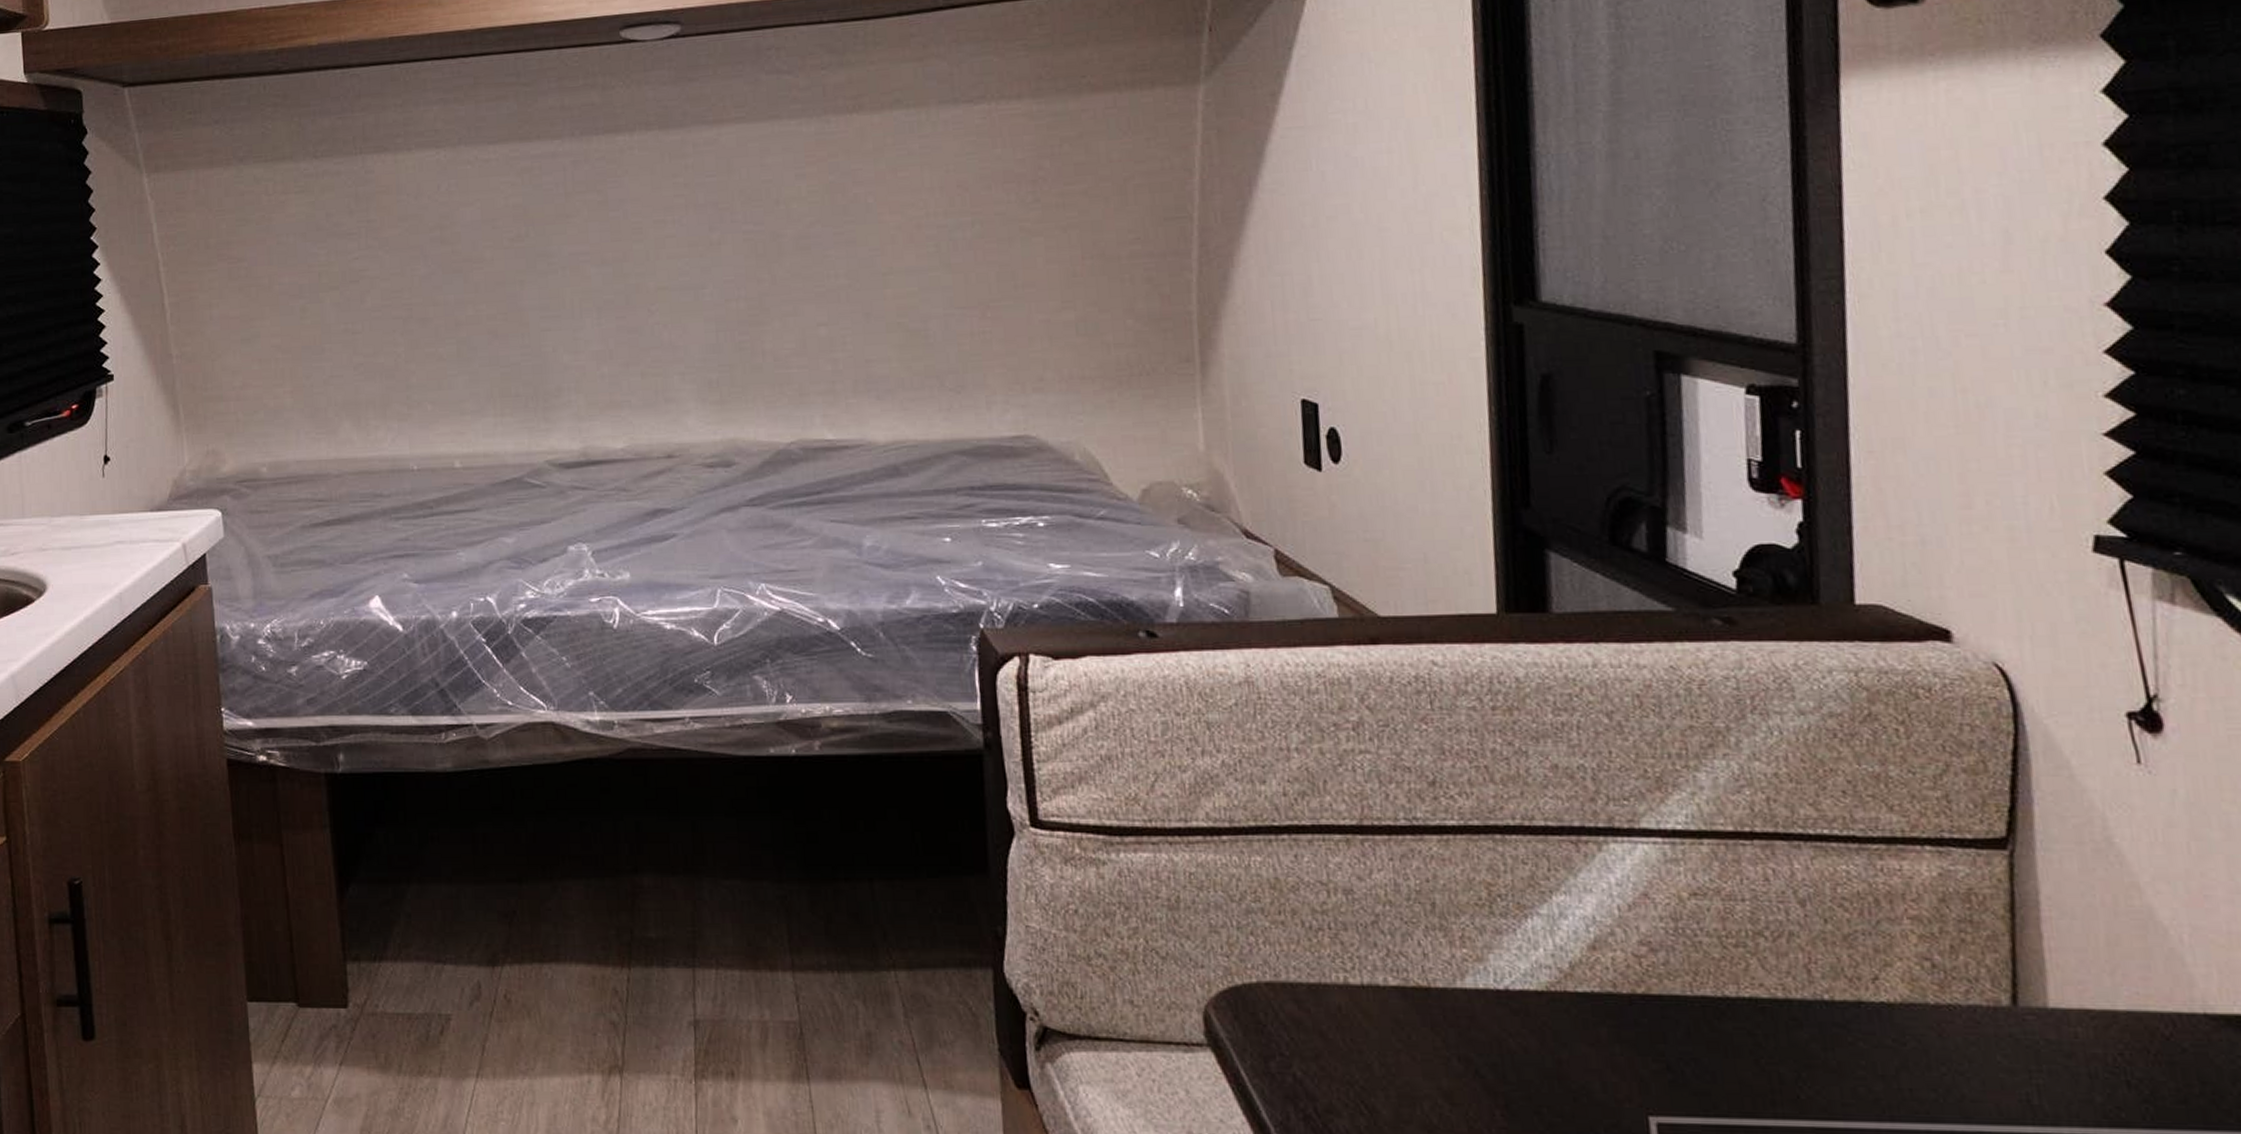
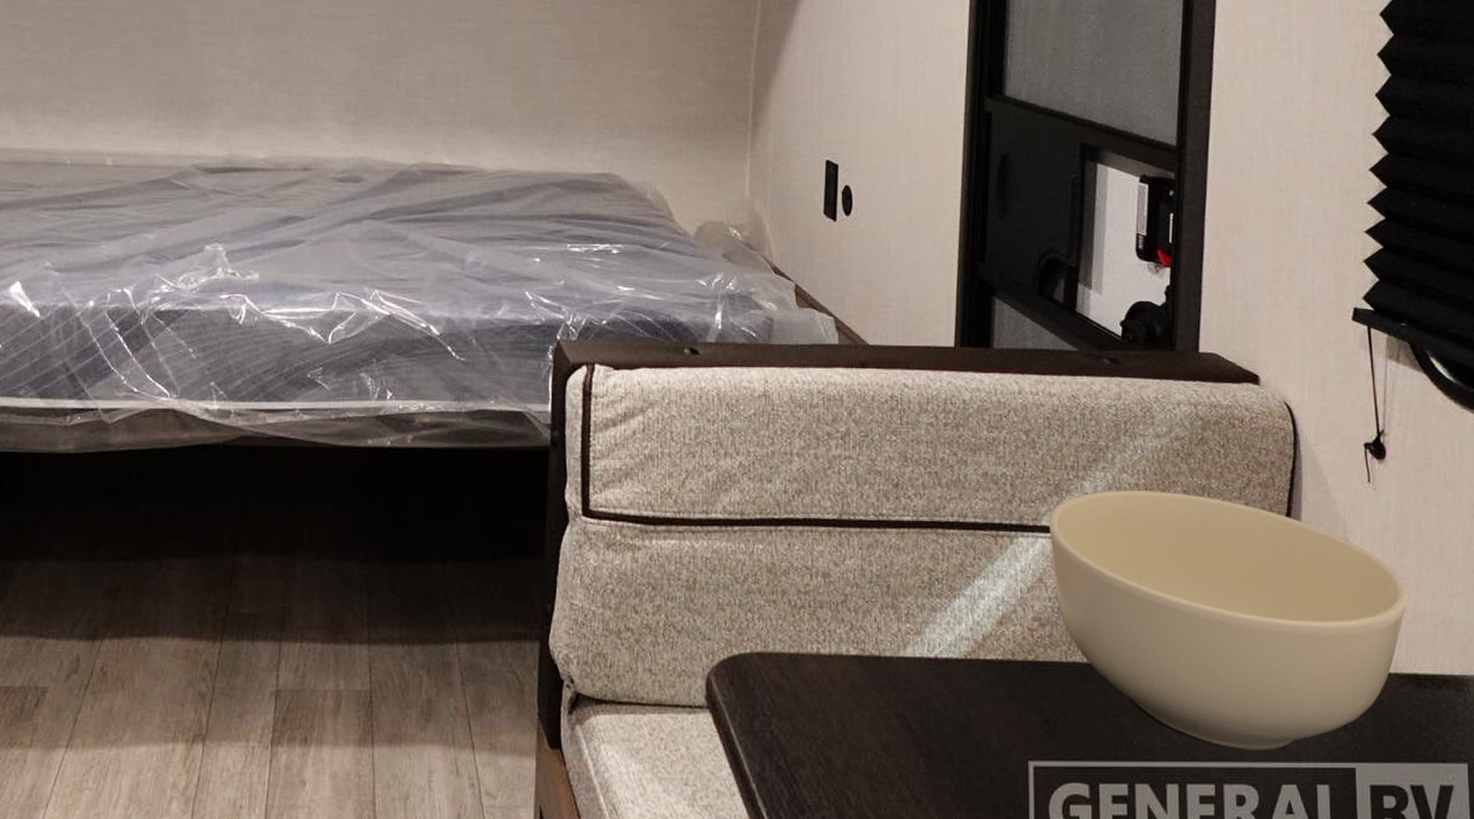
bowl: none [1650,782,2218,1110] -> present [1048,490,1409,750]

